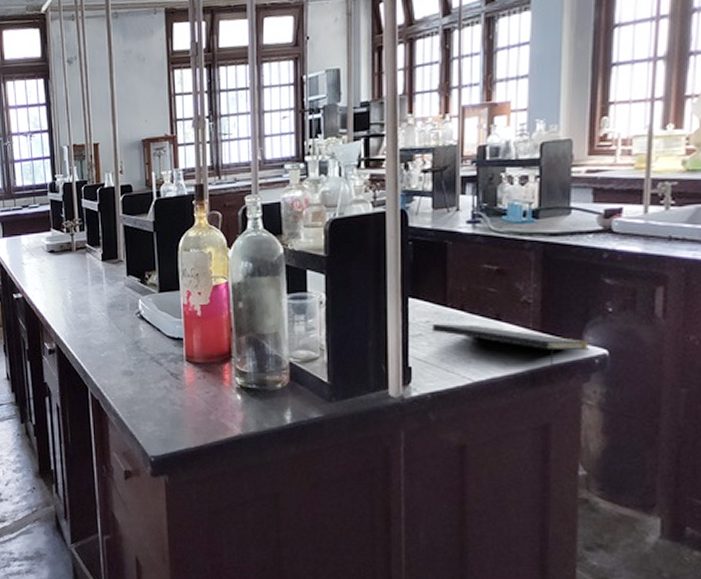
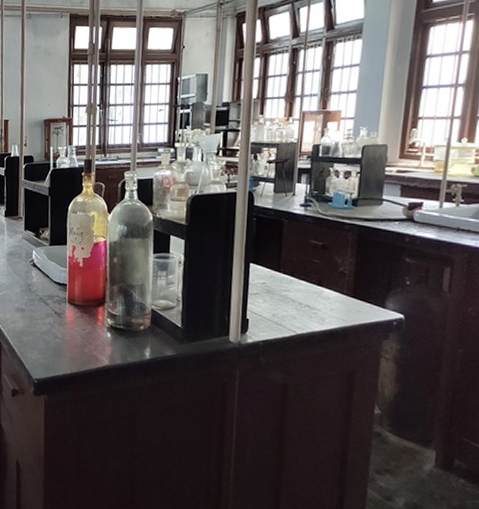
notepad: present [431,324,591,367] -> none [266,286,391,326]

